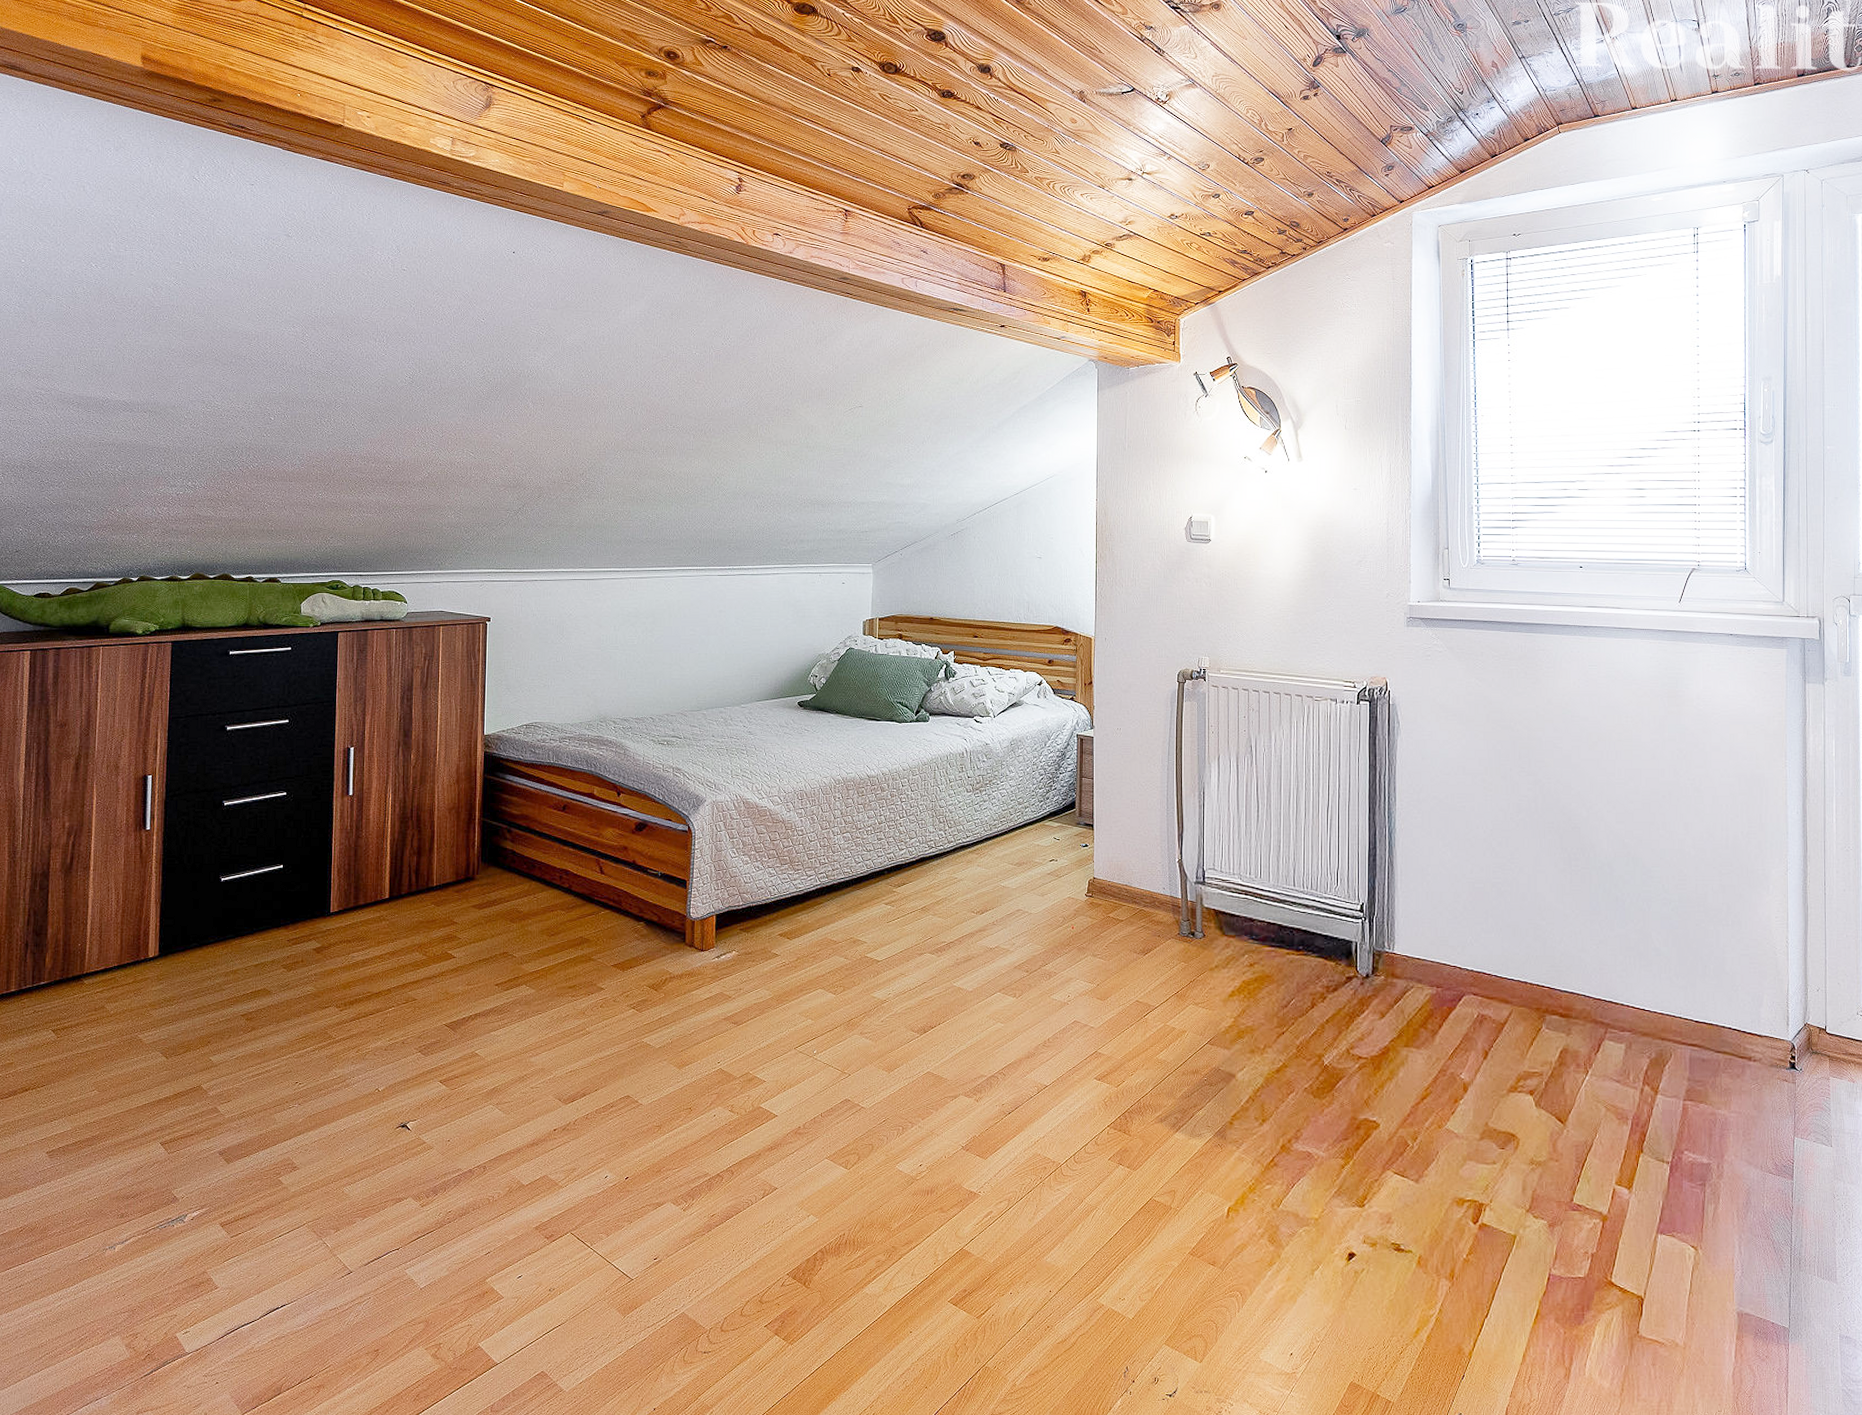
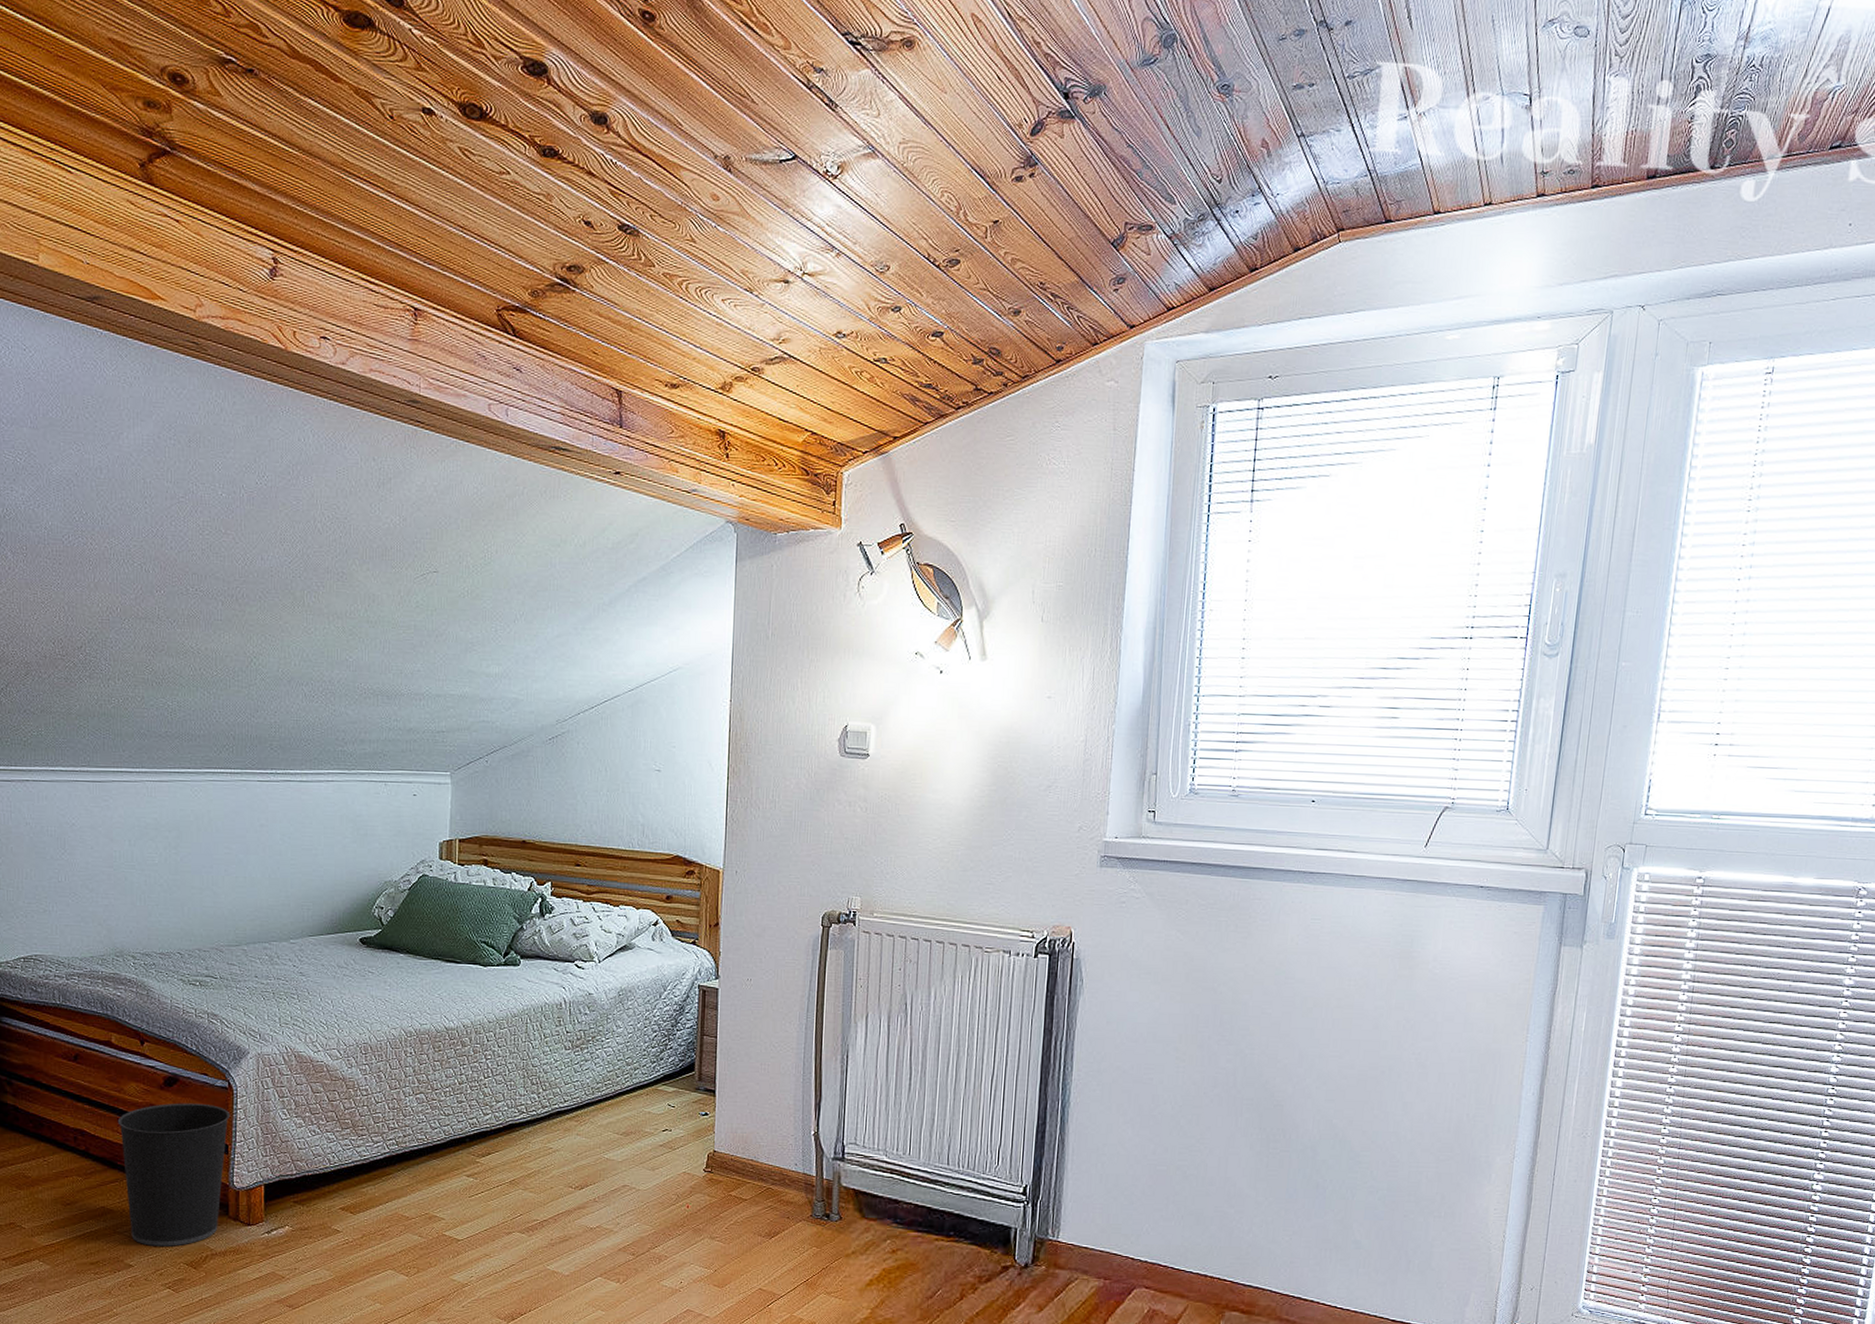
wastebasket: none [596,845,690,971] -> present [117,1103,231,1246]

